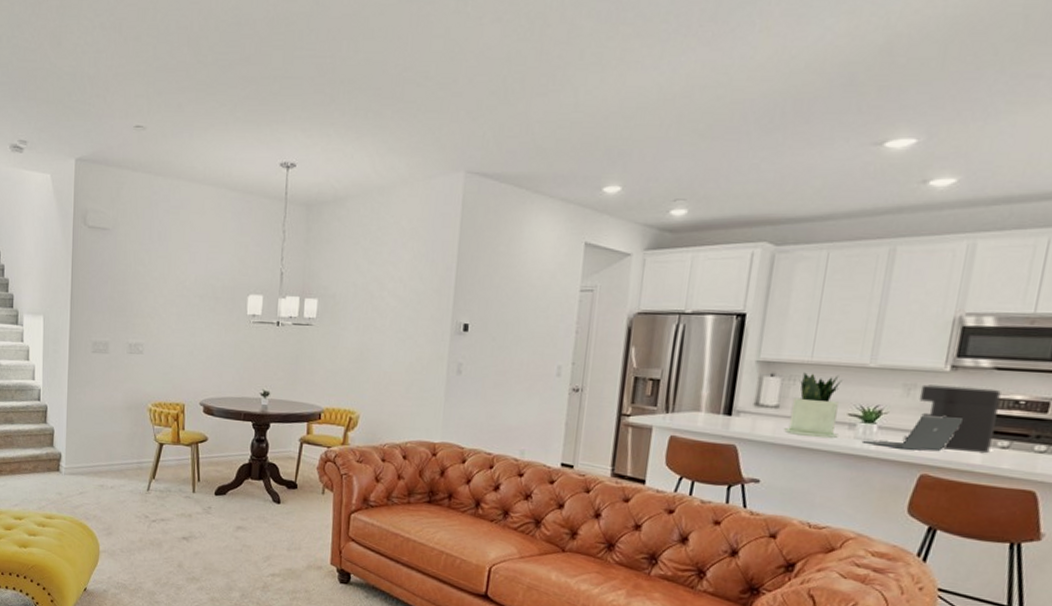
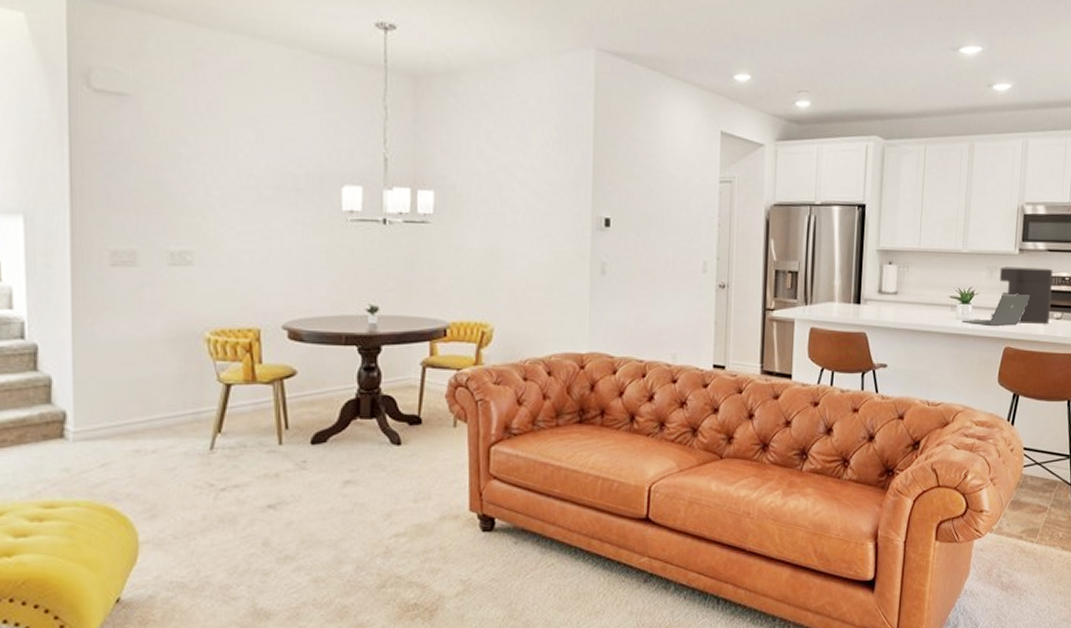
planter: present [783,372,842,439] -> none [902,259,944,321]

